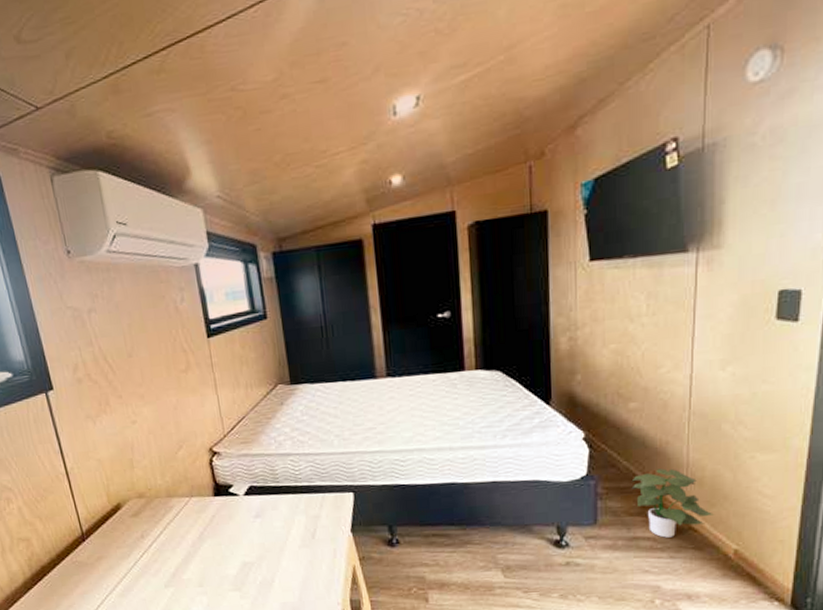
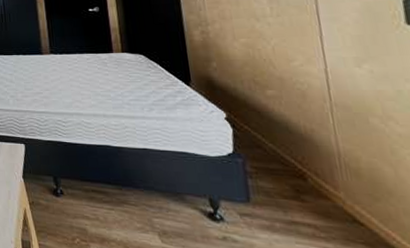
potted plant: present [631,468,714,538] -> none [280,155,380,228]

